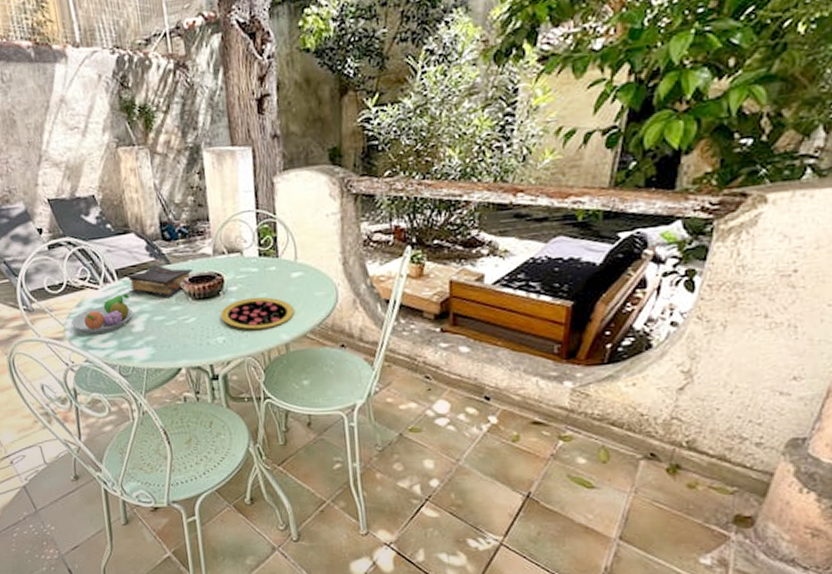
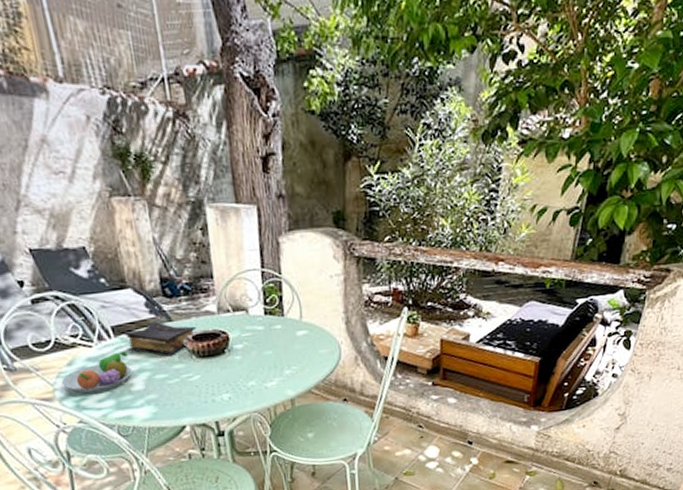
pizza: present [220,297,295,330] -> none [225,354,300,386]

